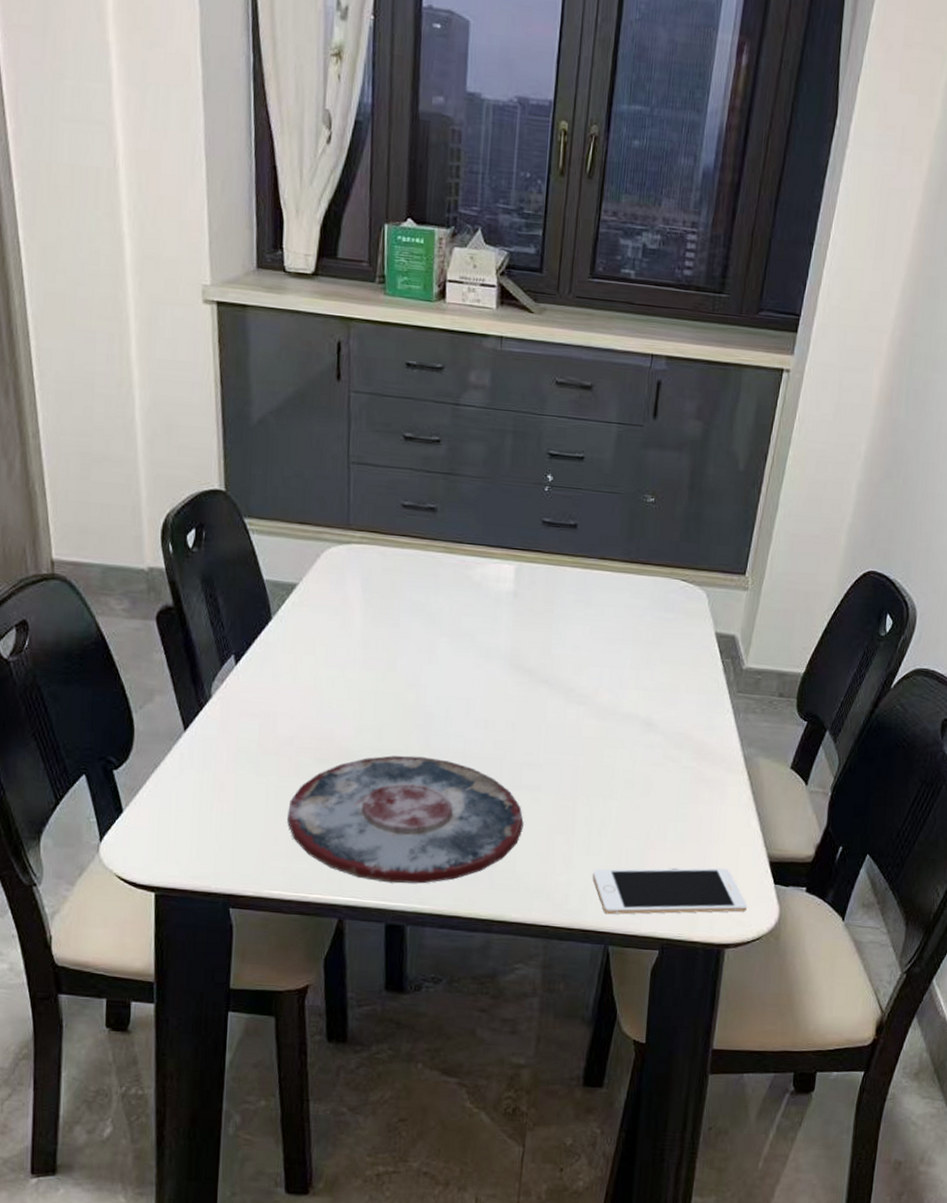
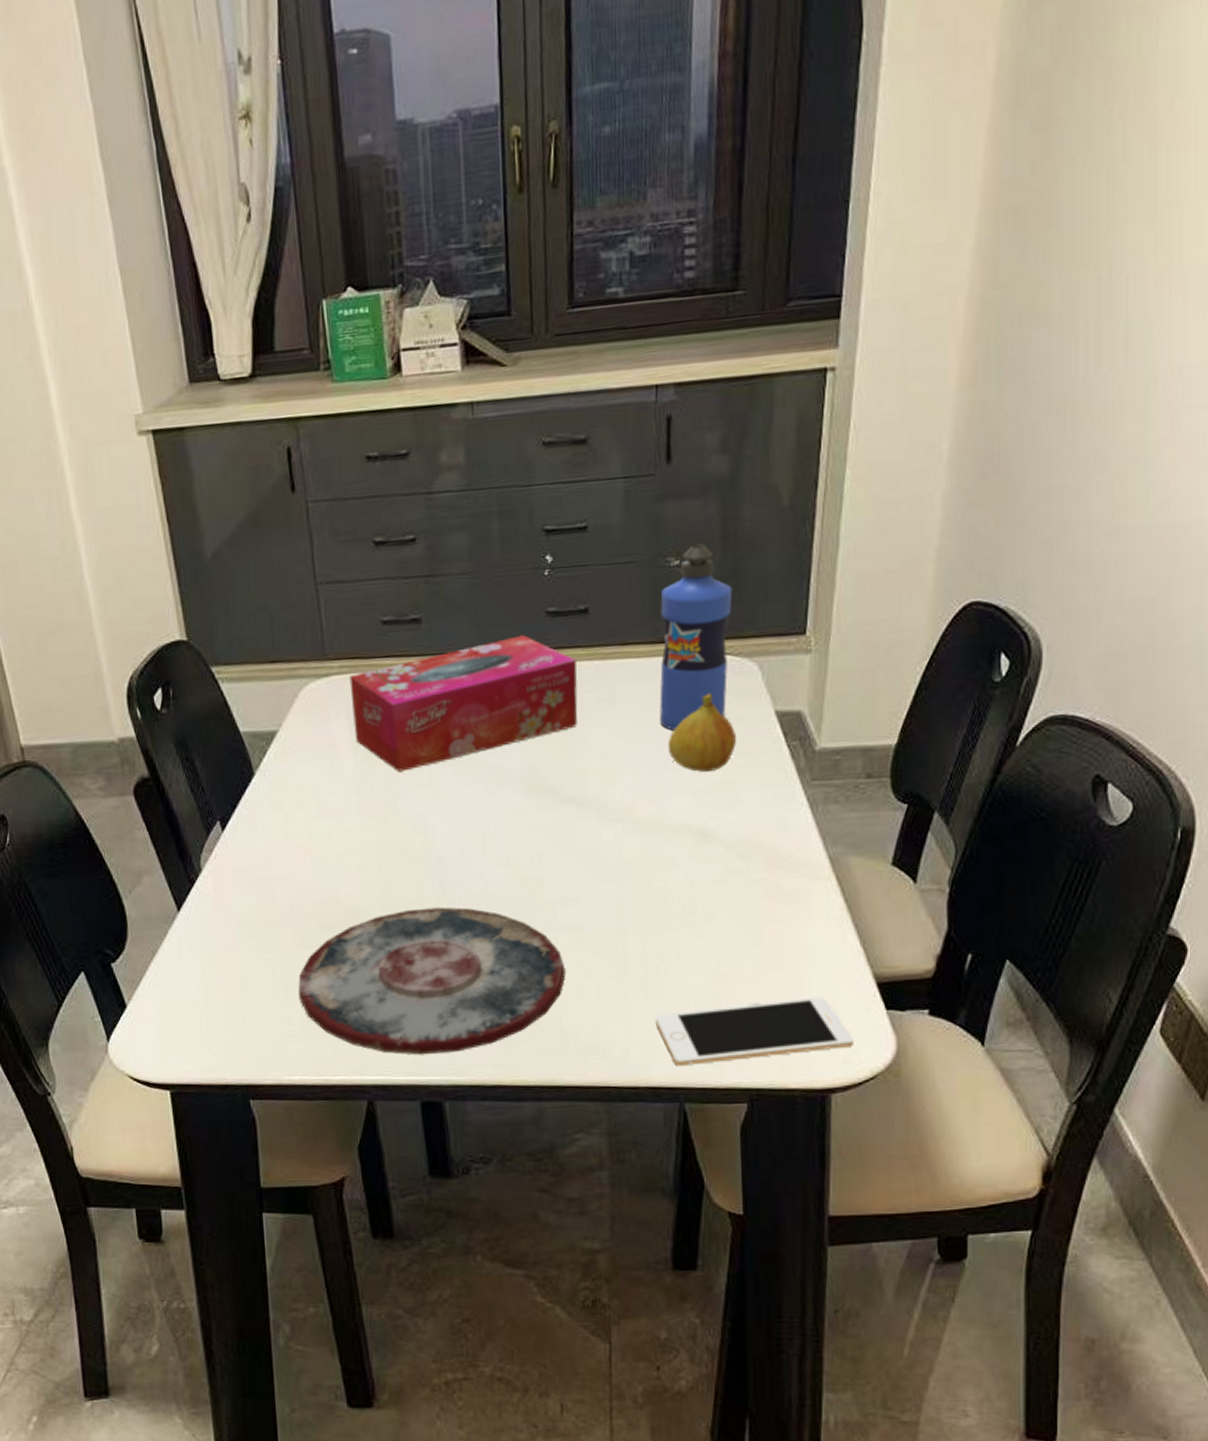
tissue box: none [366,537,563,636] -> present [349,635,578,772]
water bottle: none [624,488,693,636] -> present [659,544,733,731]
fruit: none [628,609,683,673] -> present [667,692,736,772]

